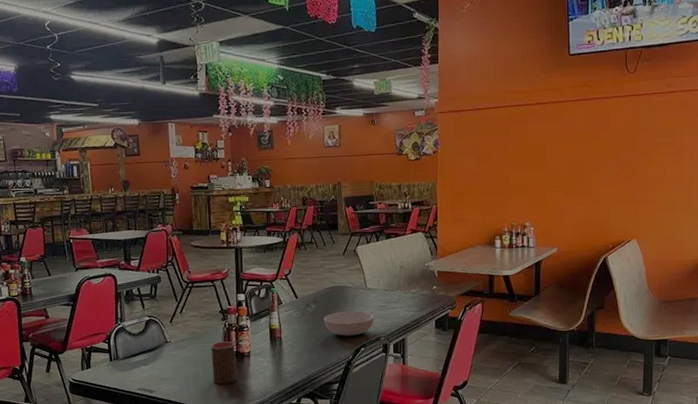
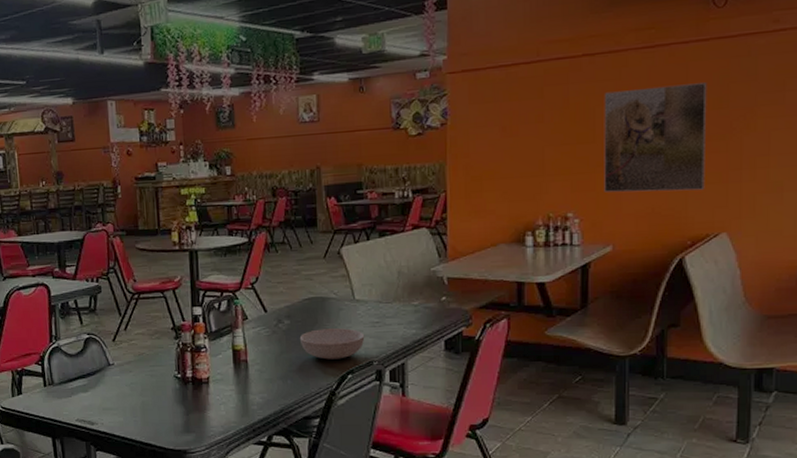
cup: present [211,341,236,385] -> none [161,365,193,417]
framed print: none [551,128,623,208] -> present [604,82,707,193]

